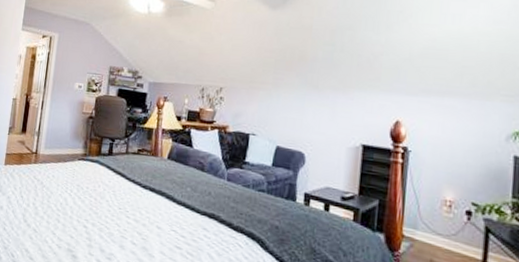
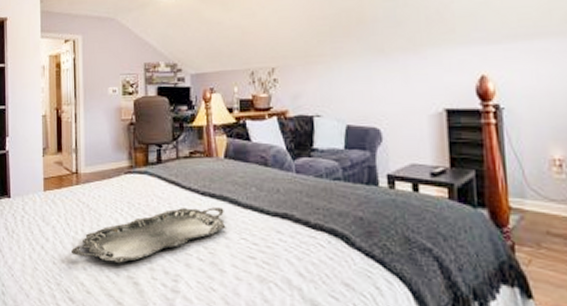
serving tray: none [20,196,161,238] -> present [70,207,226,264]

